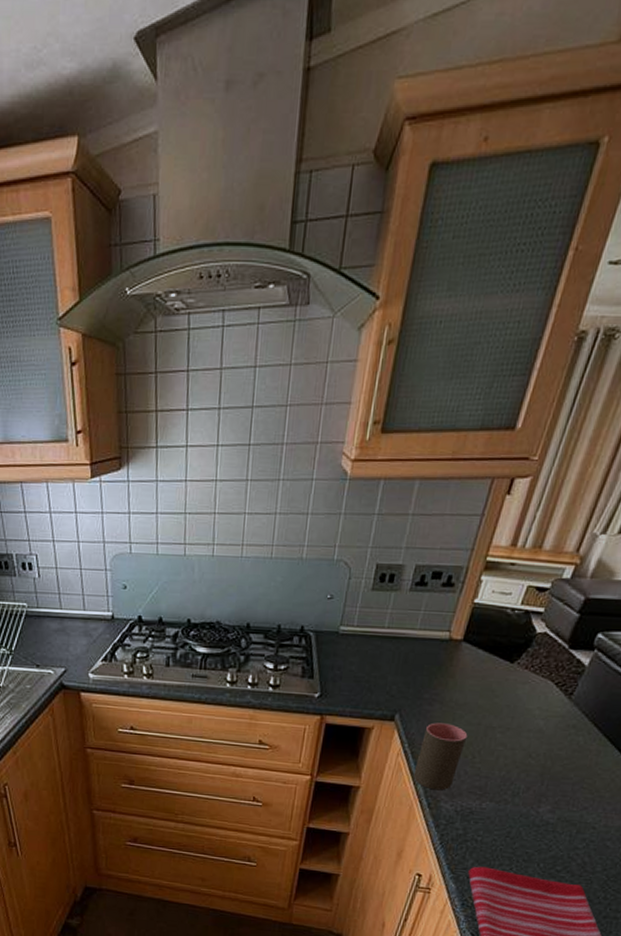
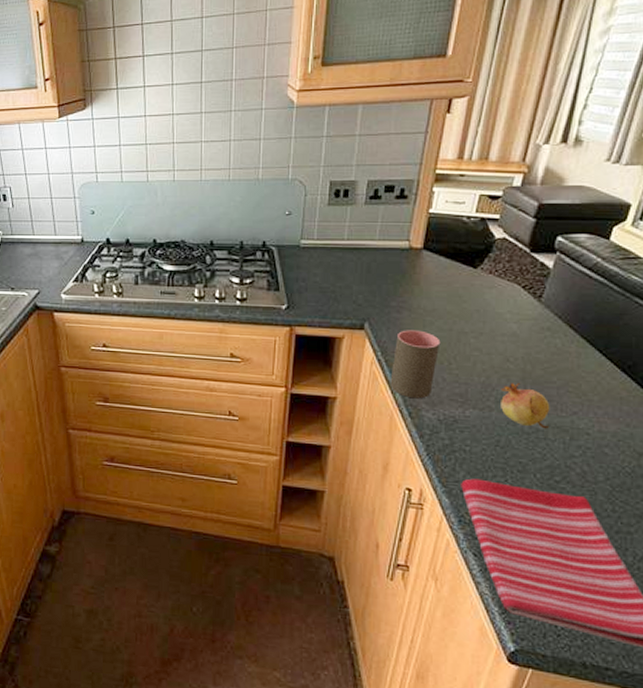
fruit: none [516,778,563,823] -> present [501,383,550,429]

